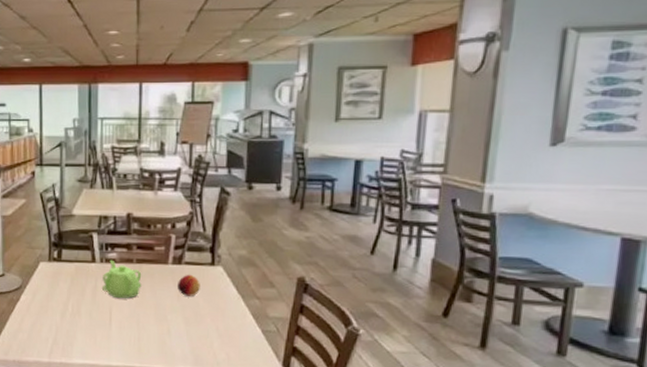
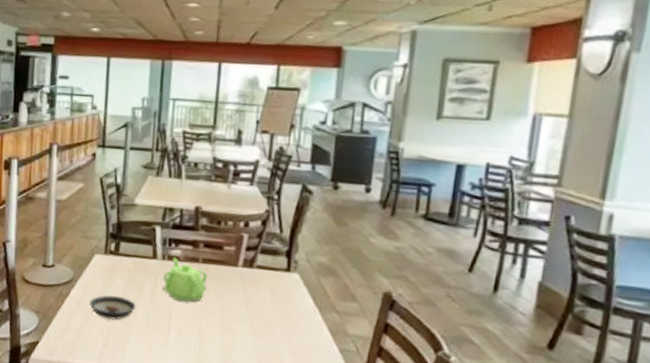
saucer: none [38,298,80,321] -> present [89,295,136,321]
fruit: present [176,274,200,297] -> none [246,279,273,305]

